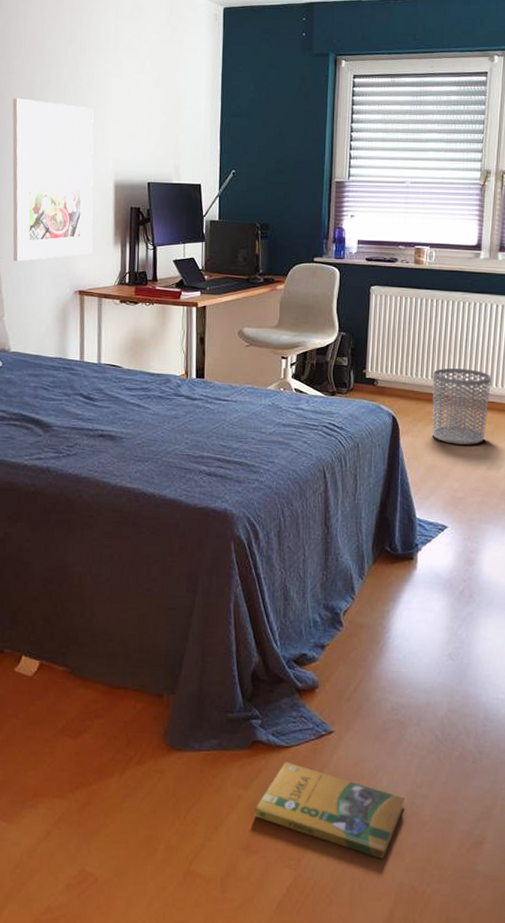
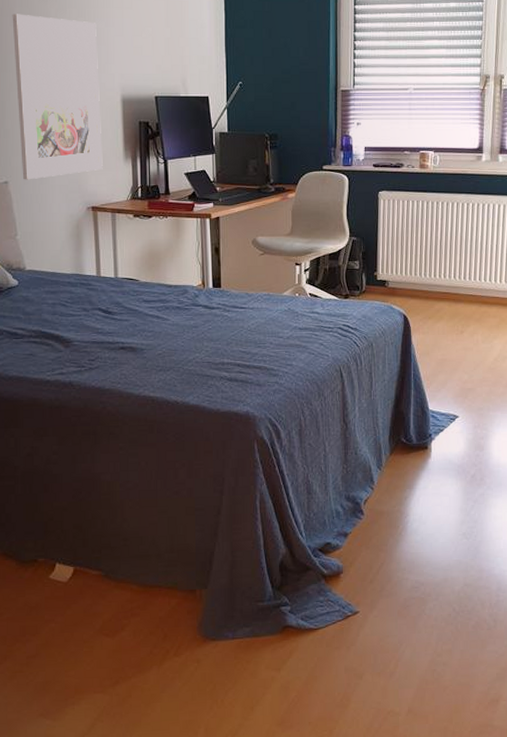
booklet: present [254,761,405,859] -> none [288,642,427,723]
waste bin: present [432,367,491,445] -> none [440,266,495,339]

